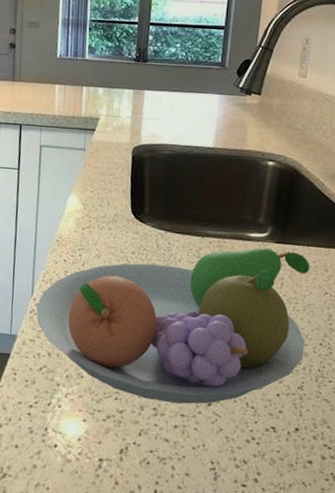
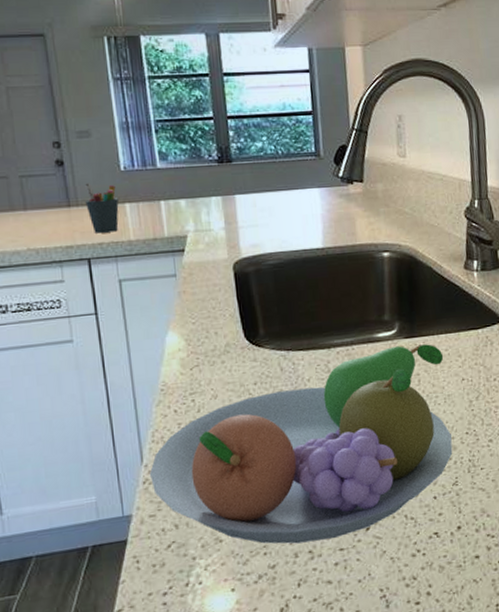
pen holder: none [26,64,51,106] -> present [85,183,119,233]

